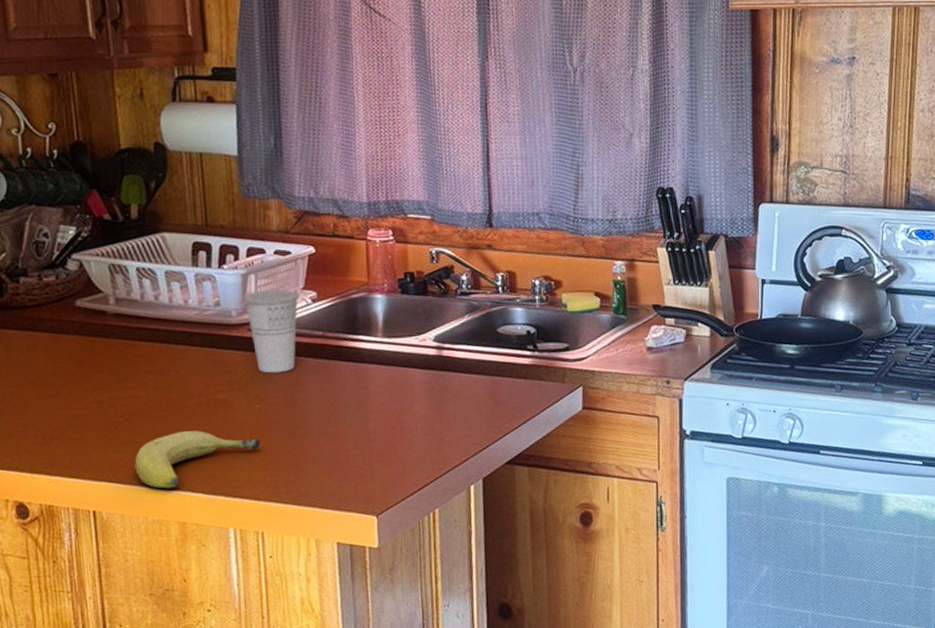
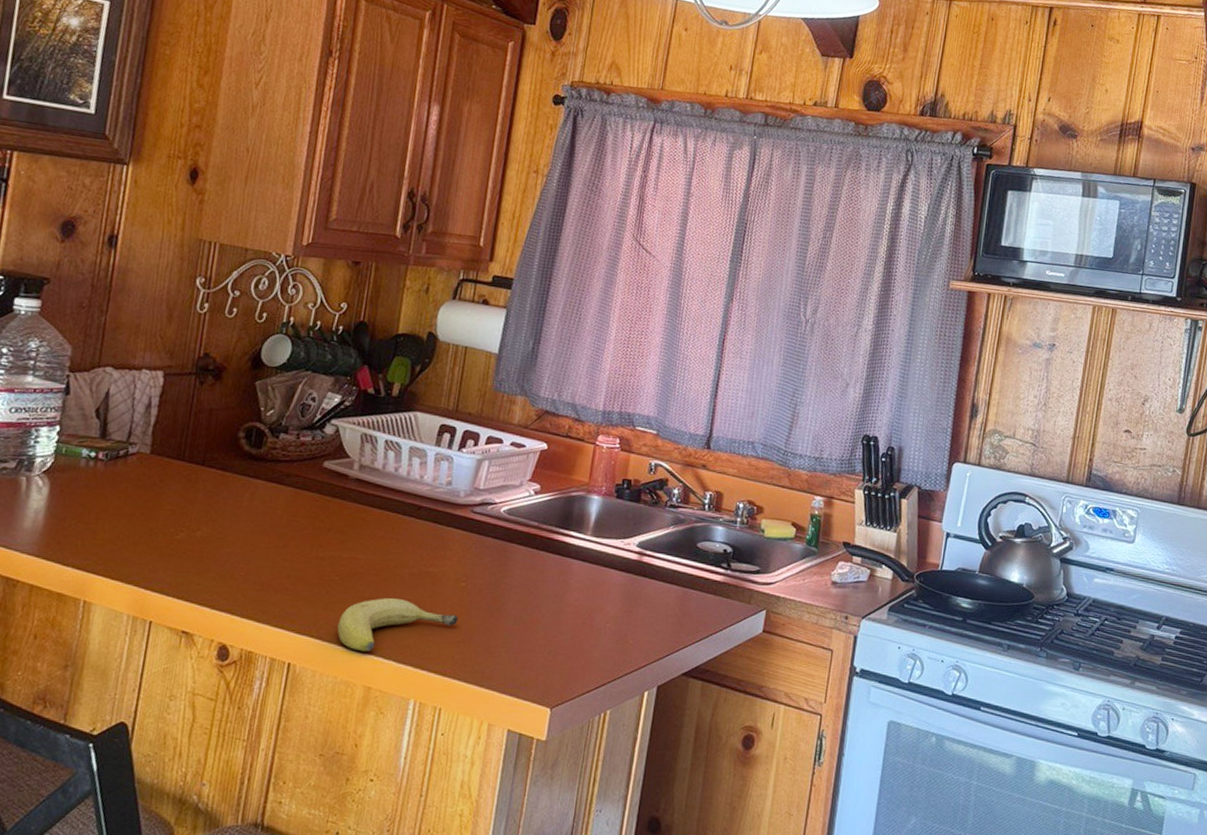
cup: present [243,289,300,374] -> none [472,476,525,556]

